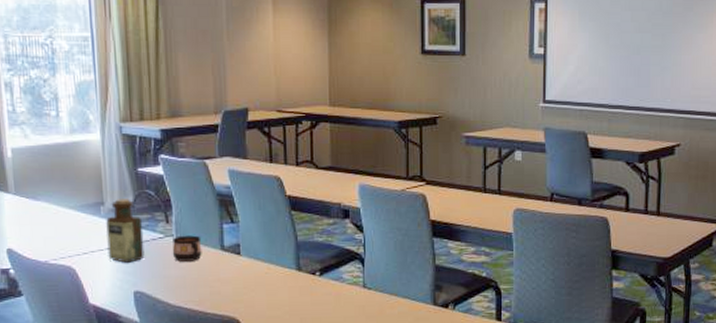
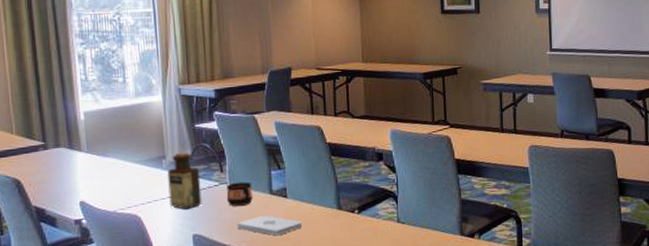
notepad: none [183,273,257,297] -> present [237,215,303,236]

